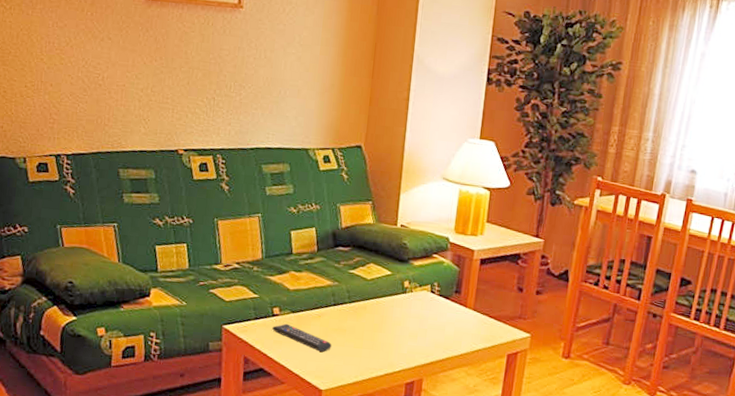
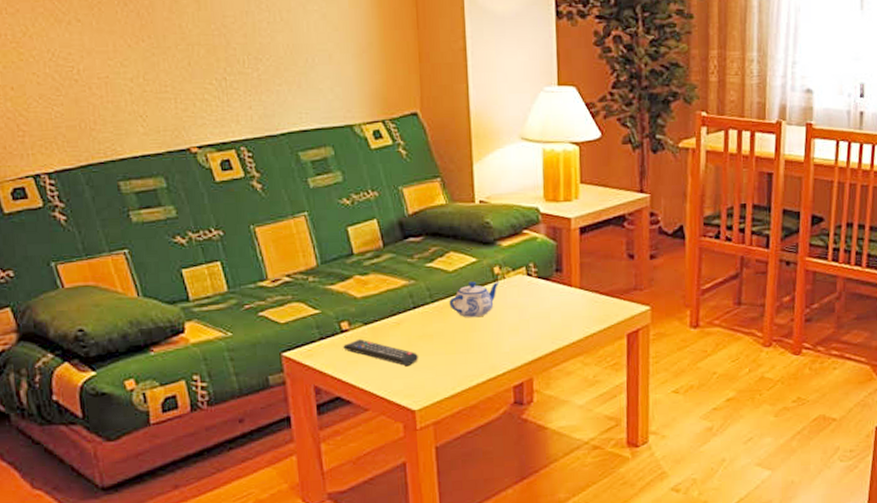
teapot: none [363,290,407,321] -> present [449,282,500,318]

